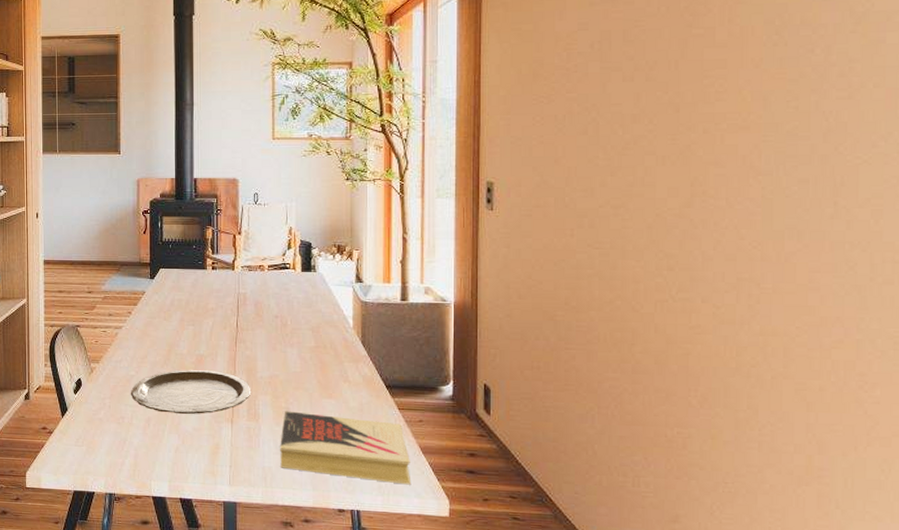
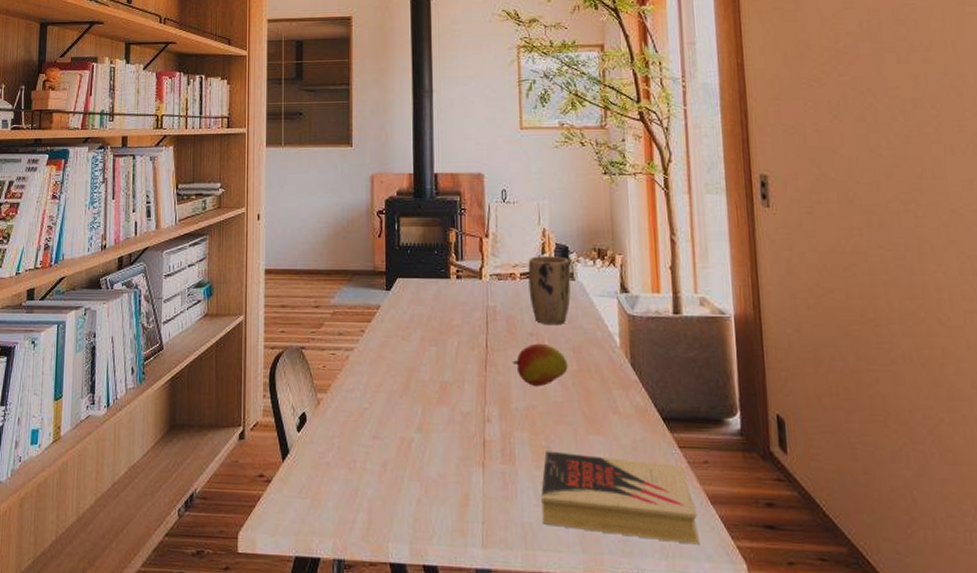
plate: present [130,369,252,414] -> none [363,399,506,456]
fruit: none [259,324,307,360] -> present [512,343,568,387]
plant pot: none [275,251,312,309] -> present [528,256,571,324]

